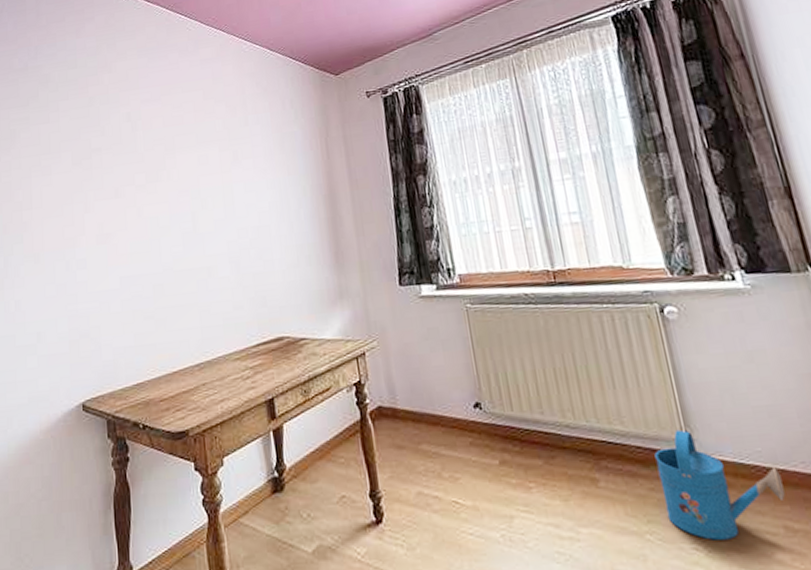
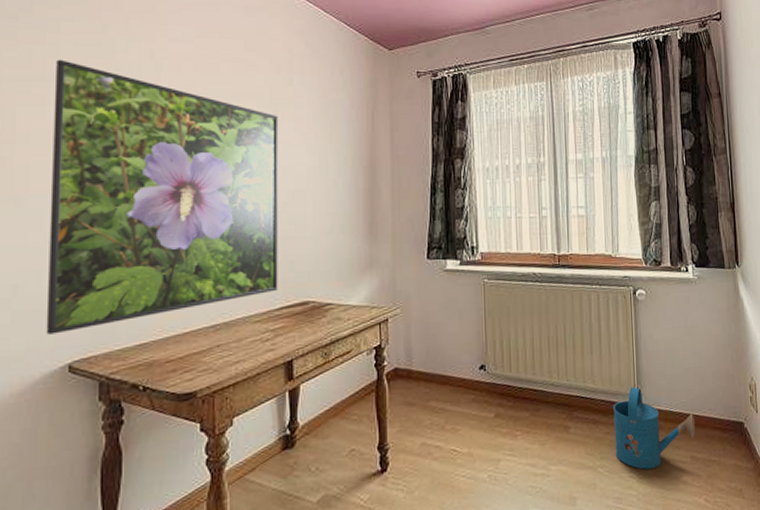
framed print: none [57,133,253,376] -> present [46,59,279,335]

